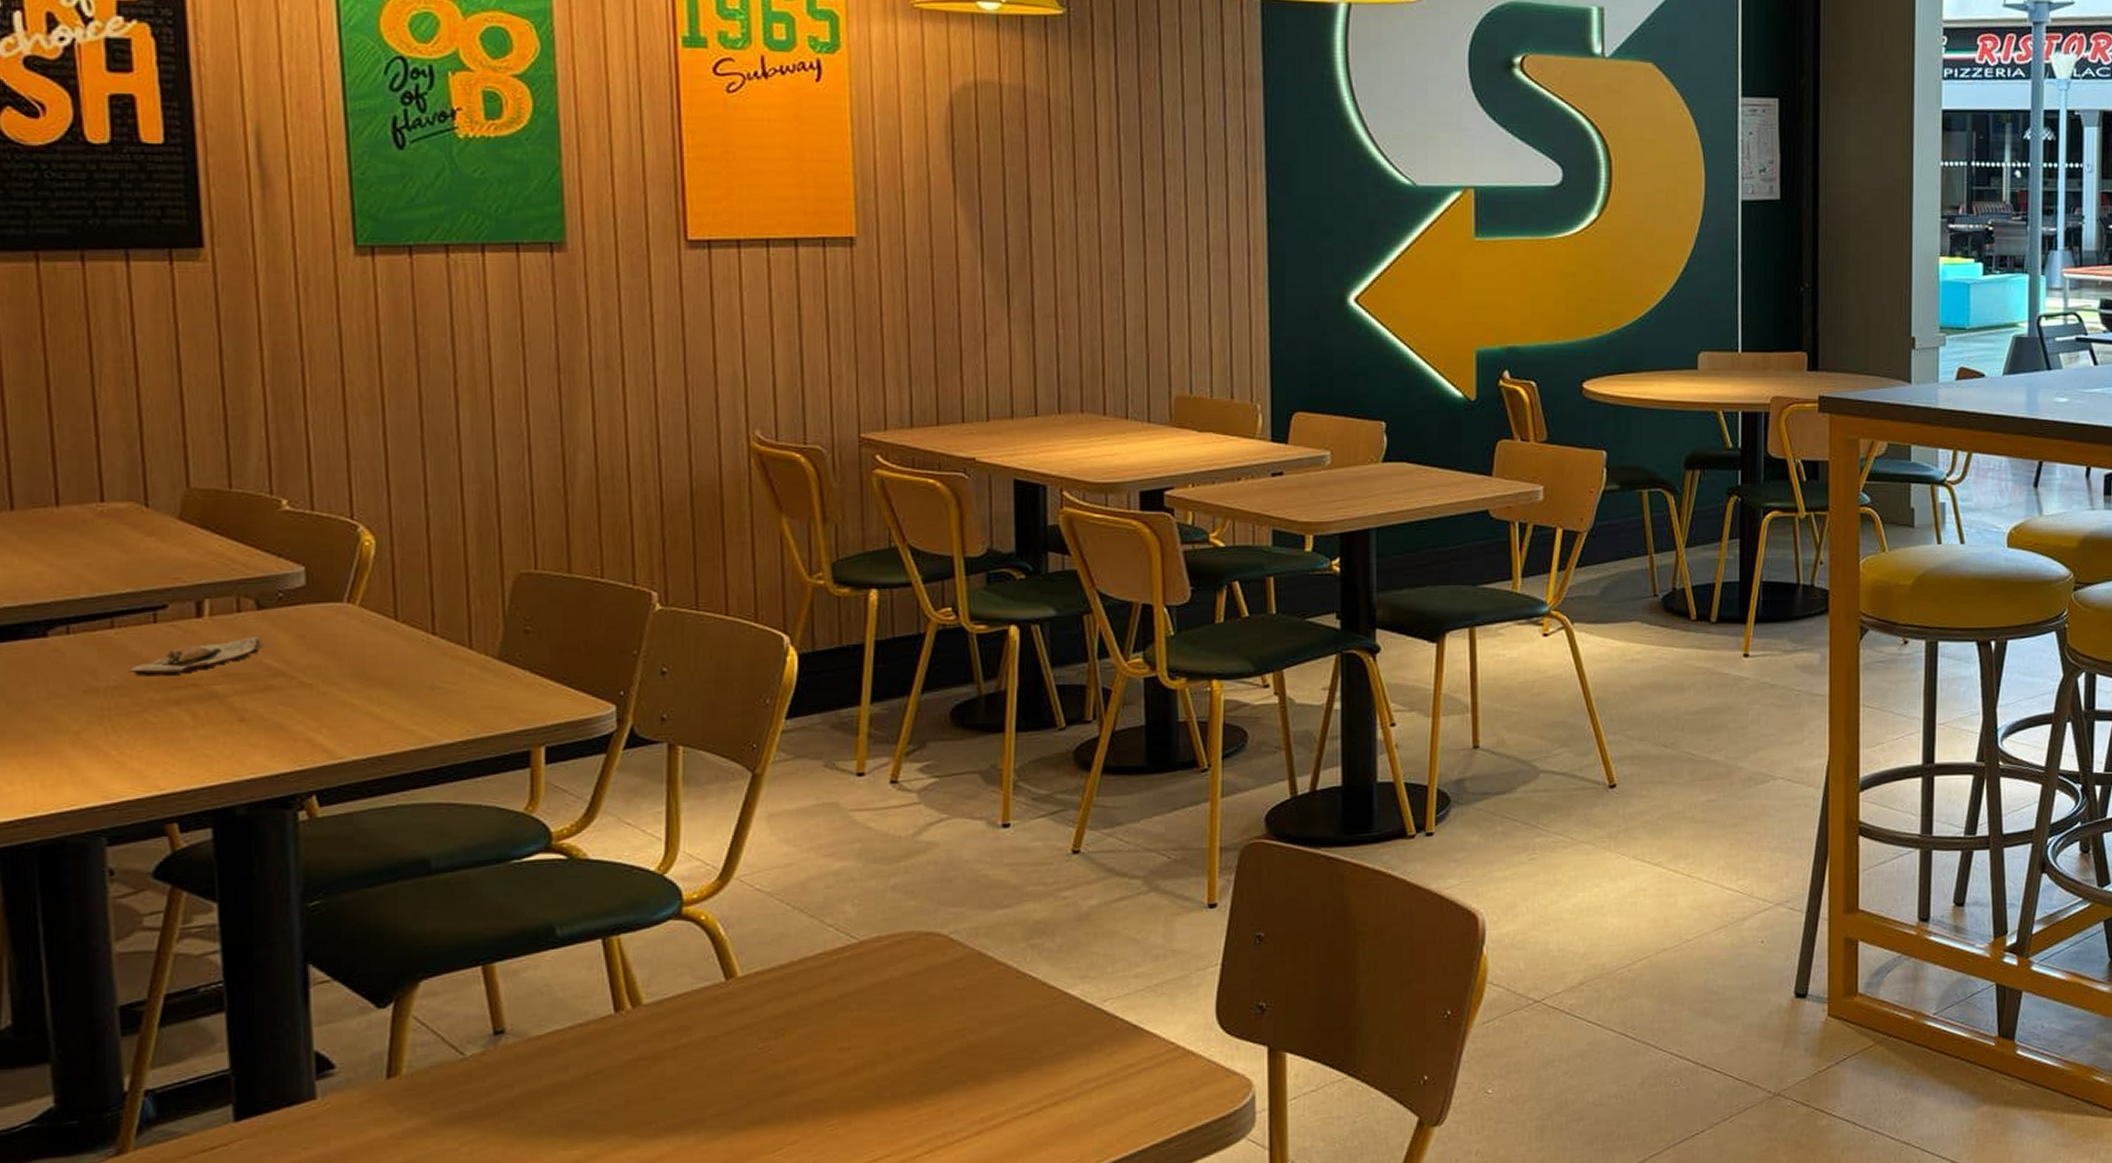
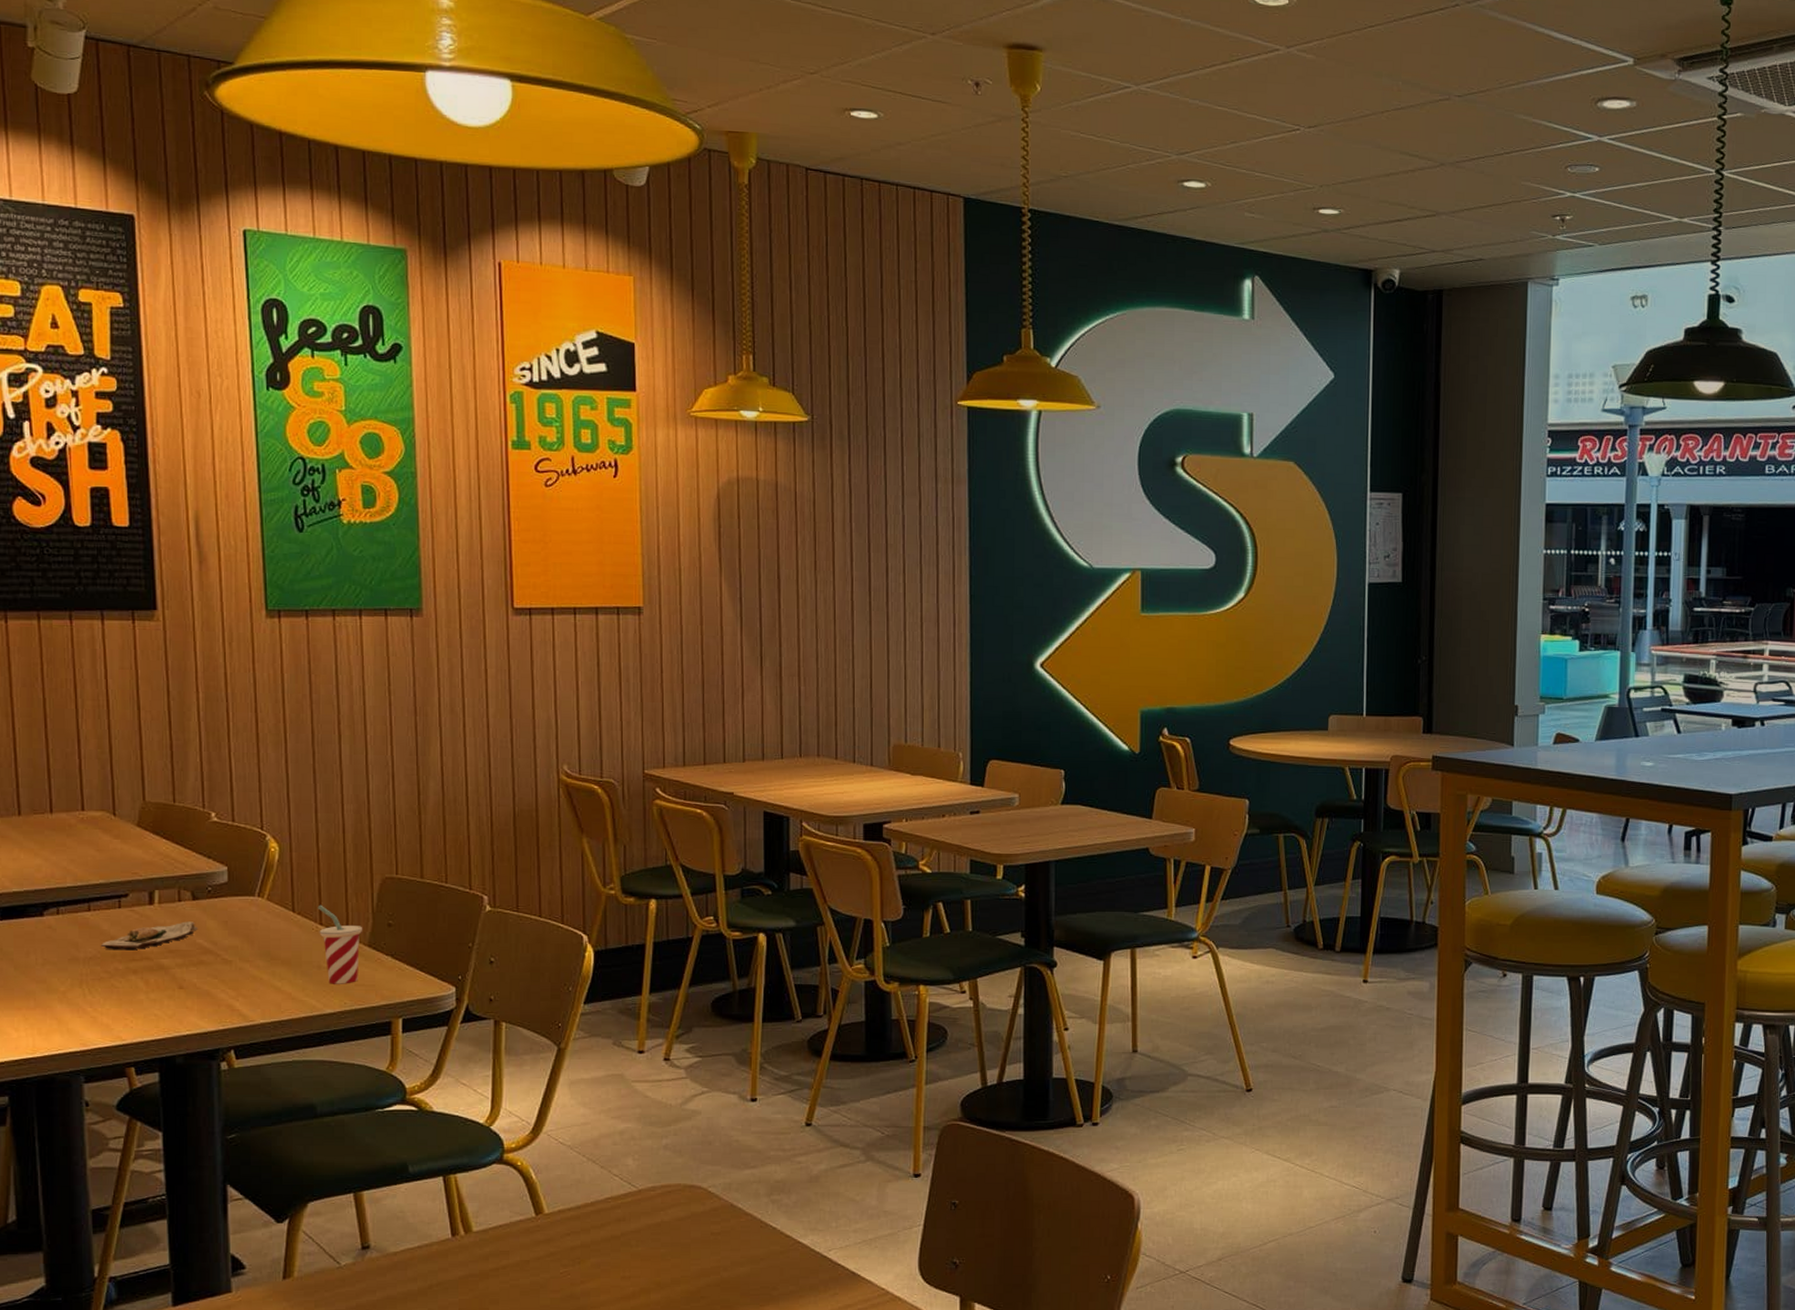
beverage cup: none [429,610,491,708] -> present [317,904,363,984]

